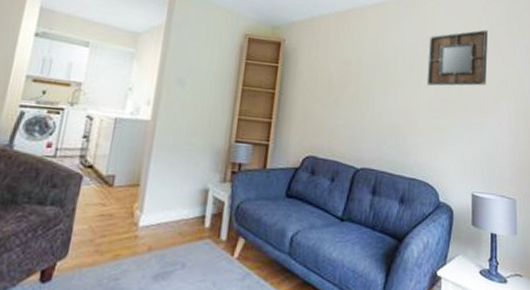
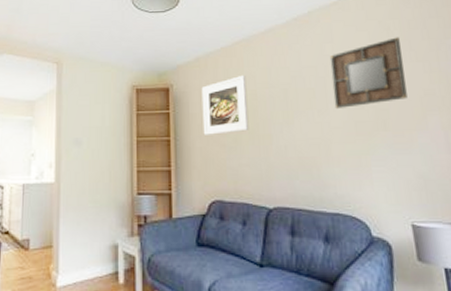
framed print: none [307,41,354,95] -> present [201,75,249,135]

